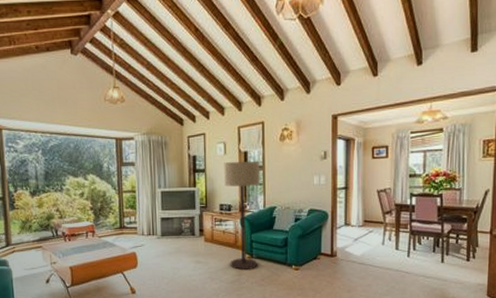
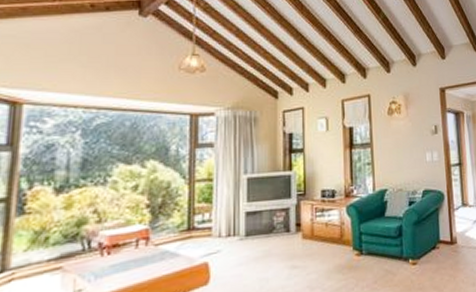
floor lamp: present [224,162,261,270] -> none [326,138,369,272]

